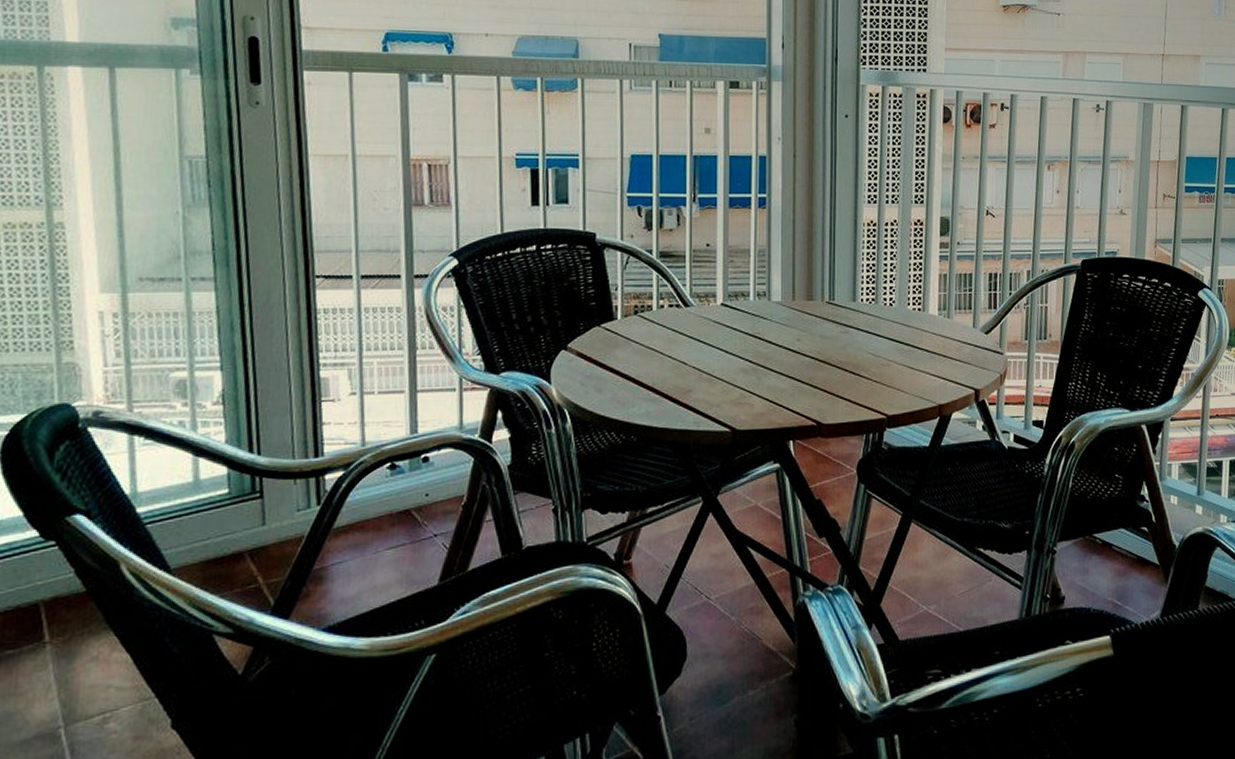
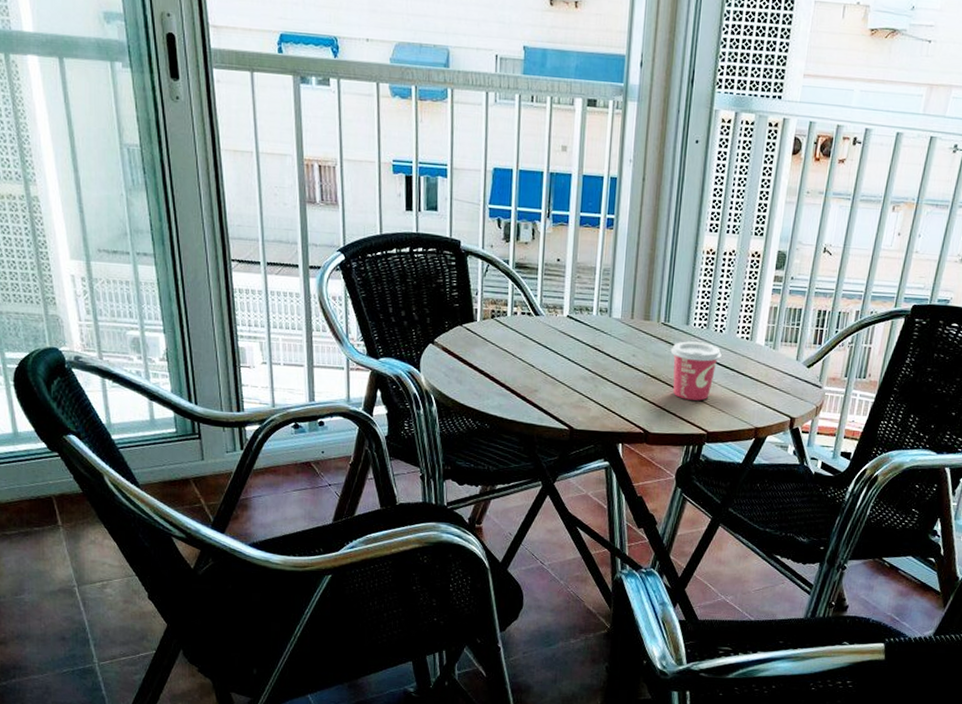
cup: none [838,318,894,383] -> present [670,341,722,401]

